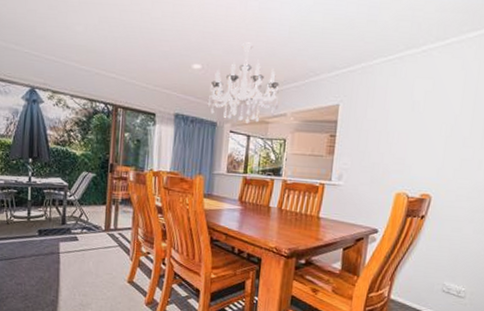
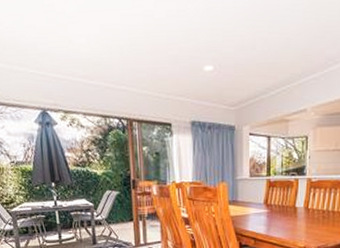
chandelier: present [208,42,279,125] -> none [224,35,298,125]

